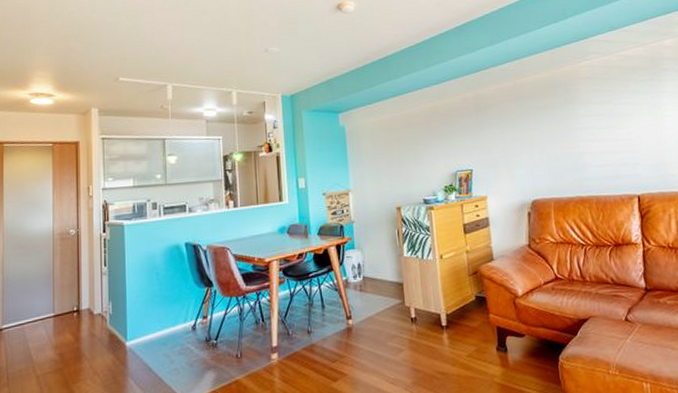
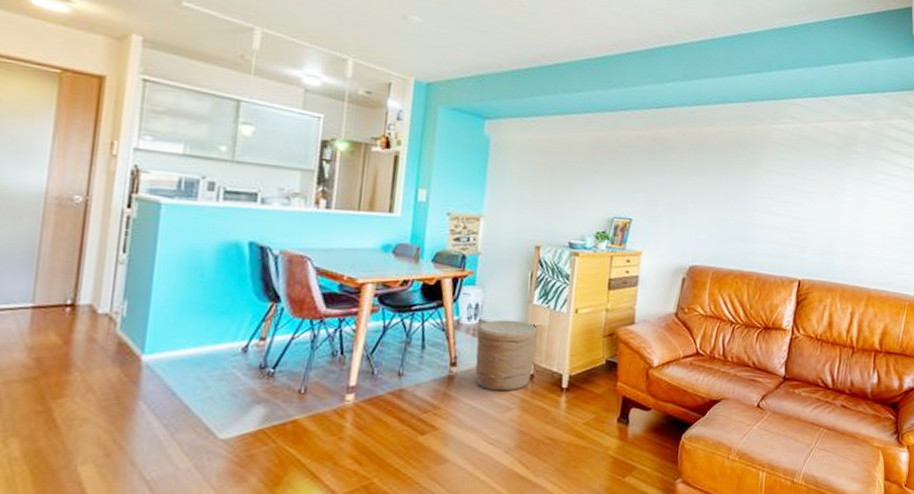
woven basket: none [363,272,415,337] -> present [475,319,537,392]

